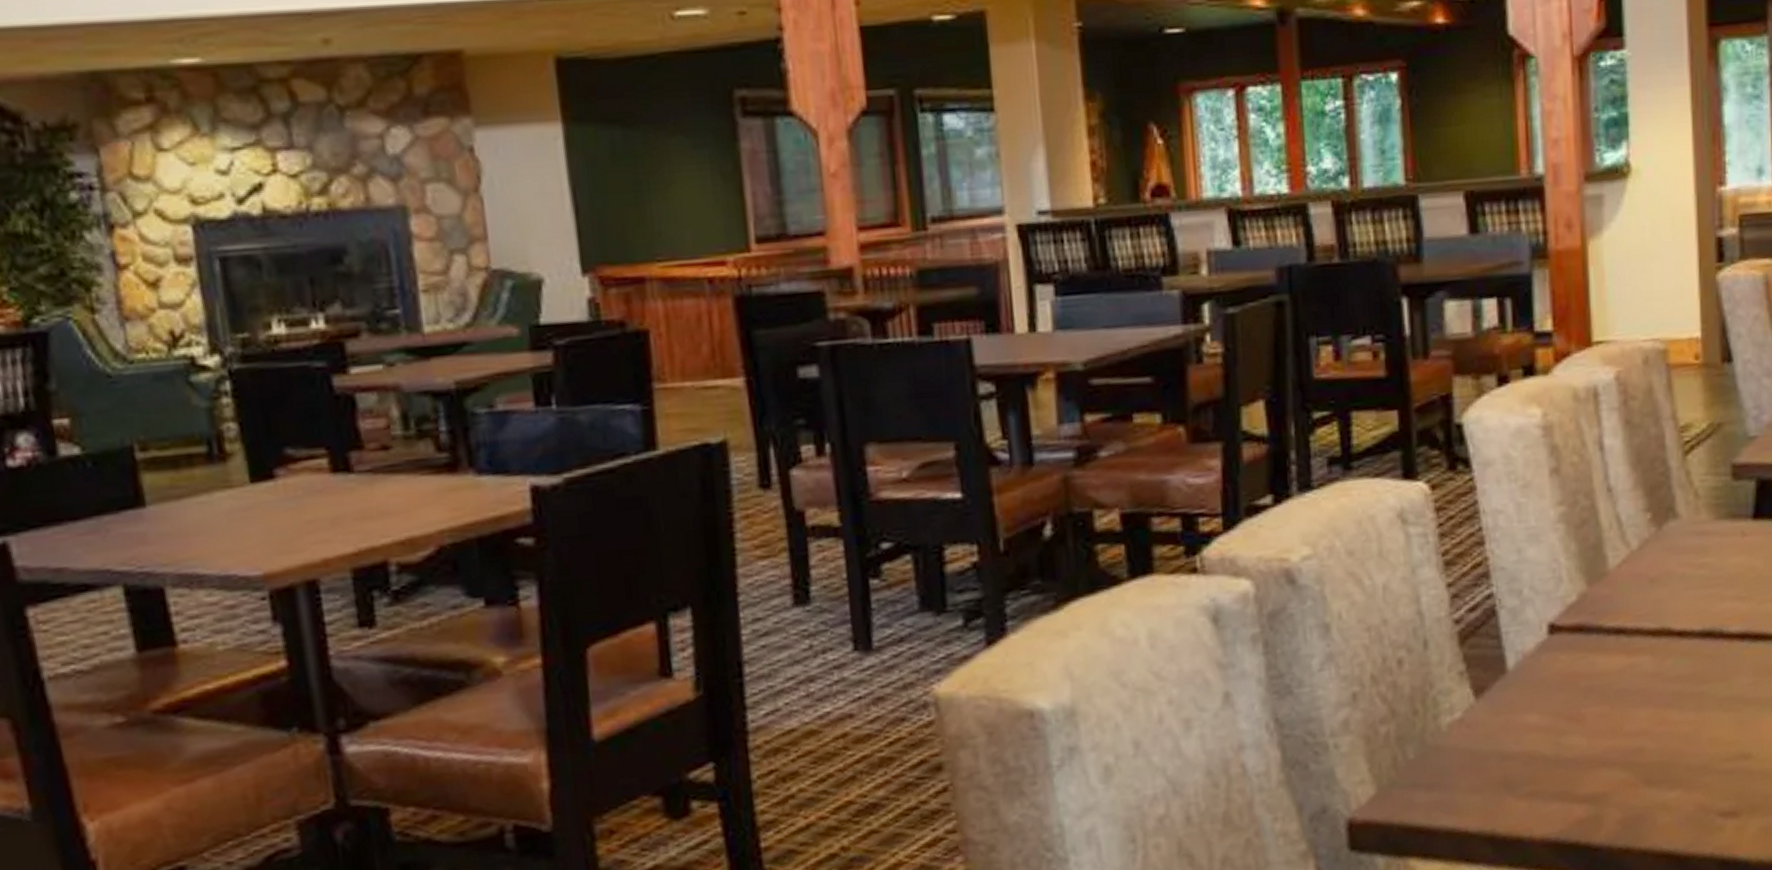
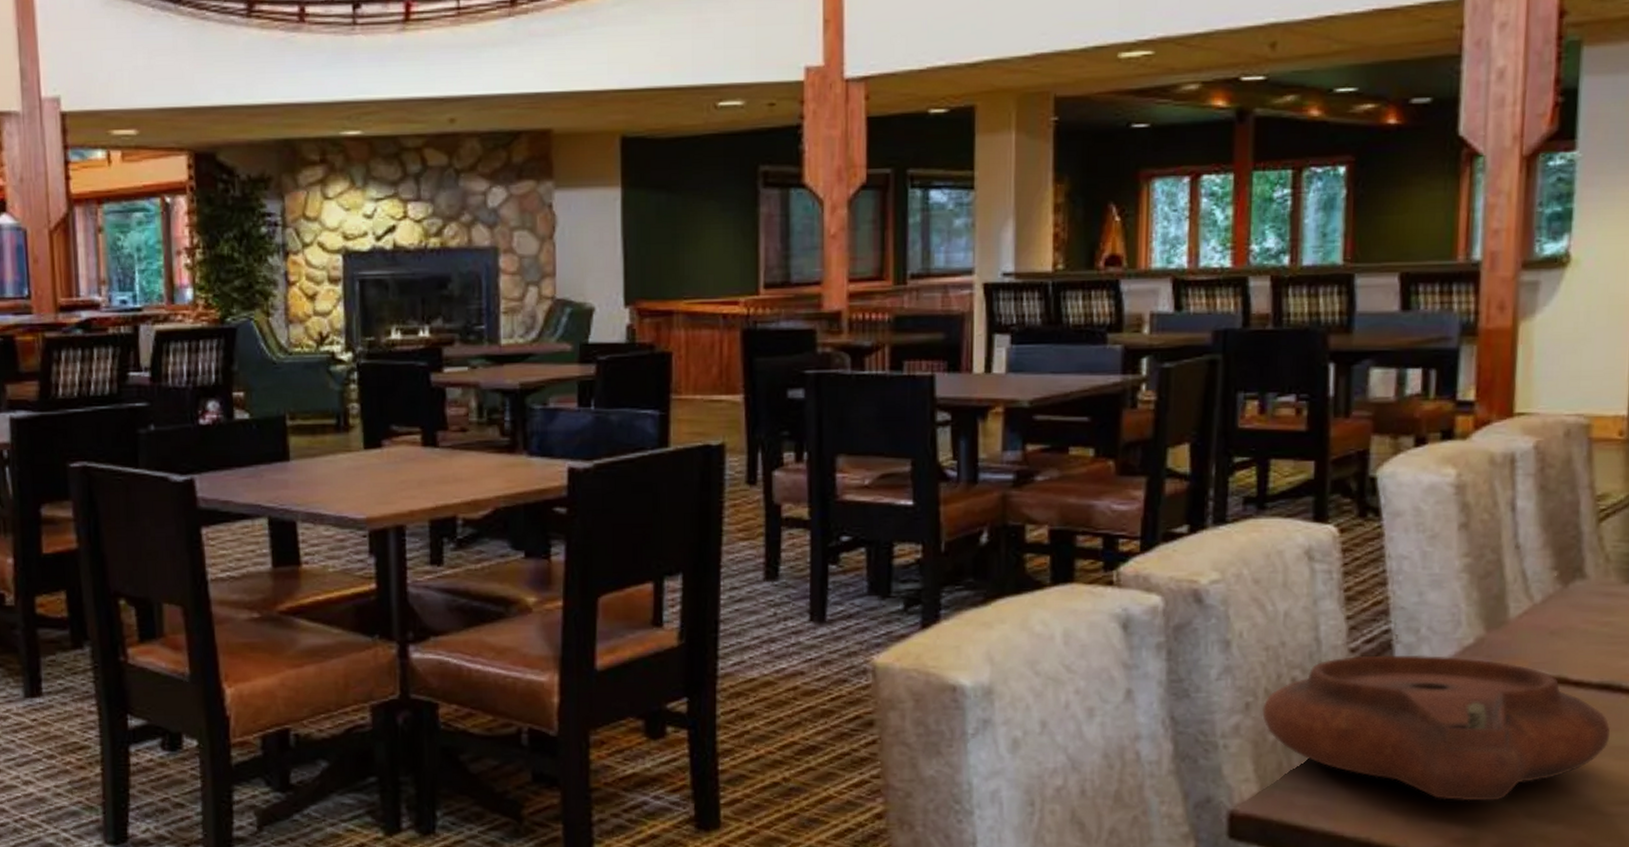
plate: none [1370,617,1717,777] -> present [1262,655,1611,801]

